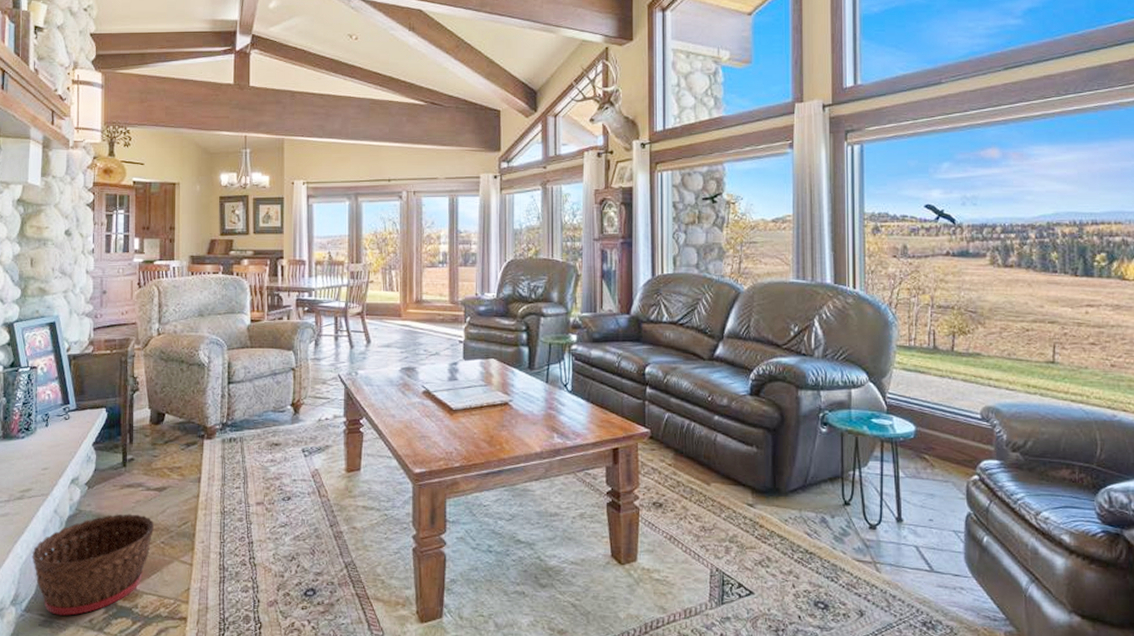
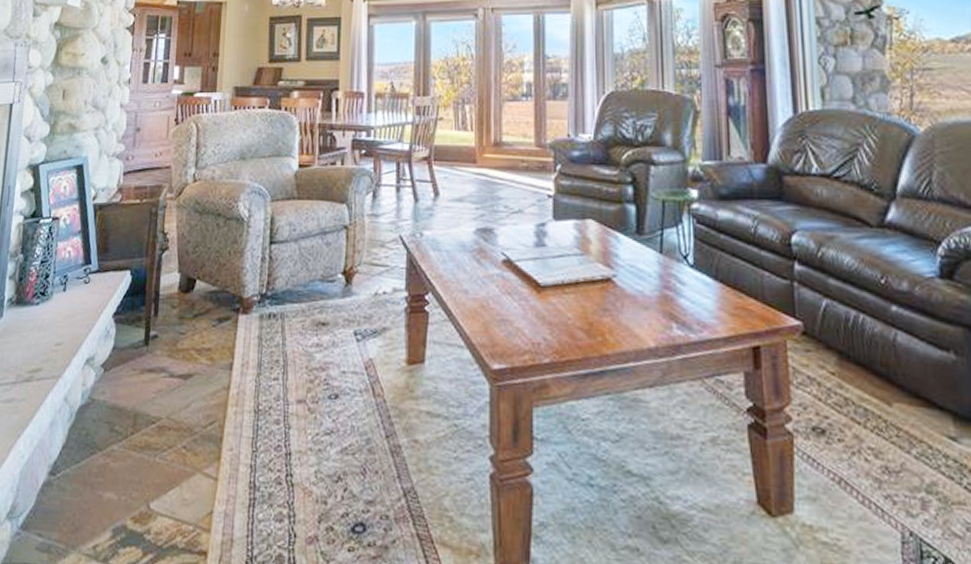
basket: present [32,513,154,616] -> none [35,406,175,539]

